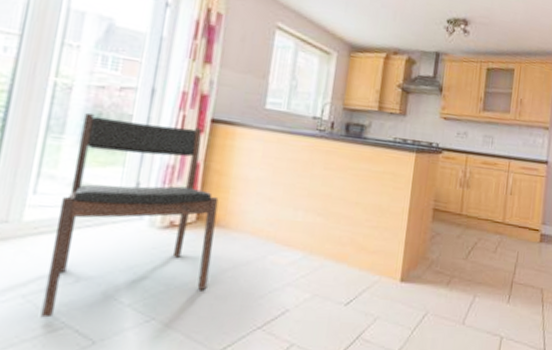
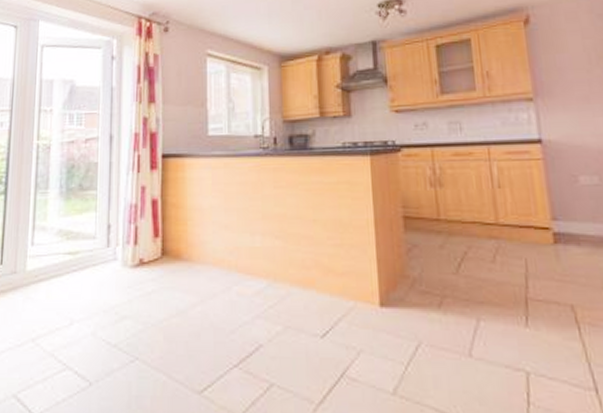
dining chair: present [40,112,219,318] -> none [47,165,180,360]

